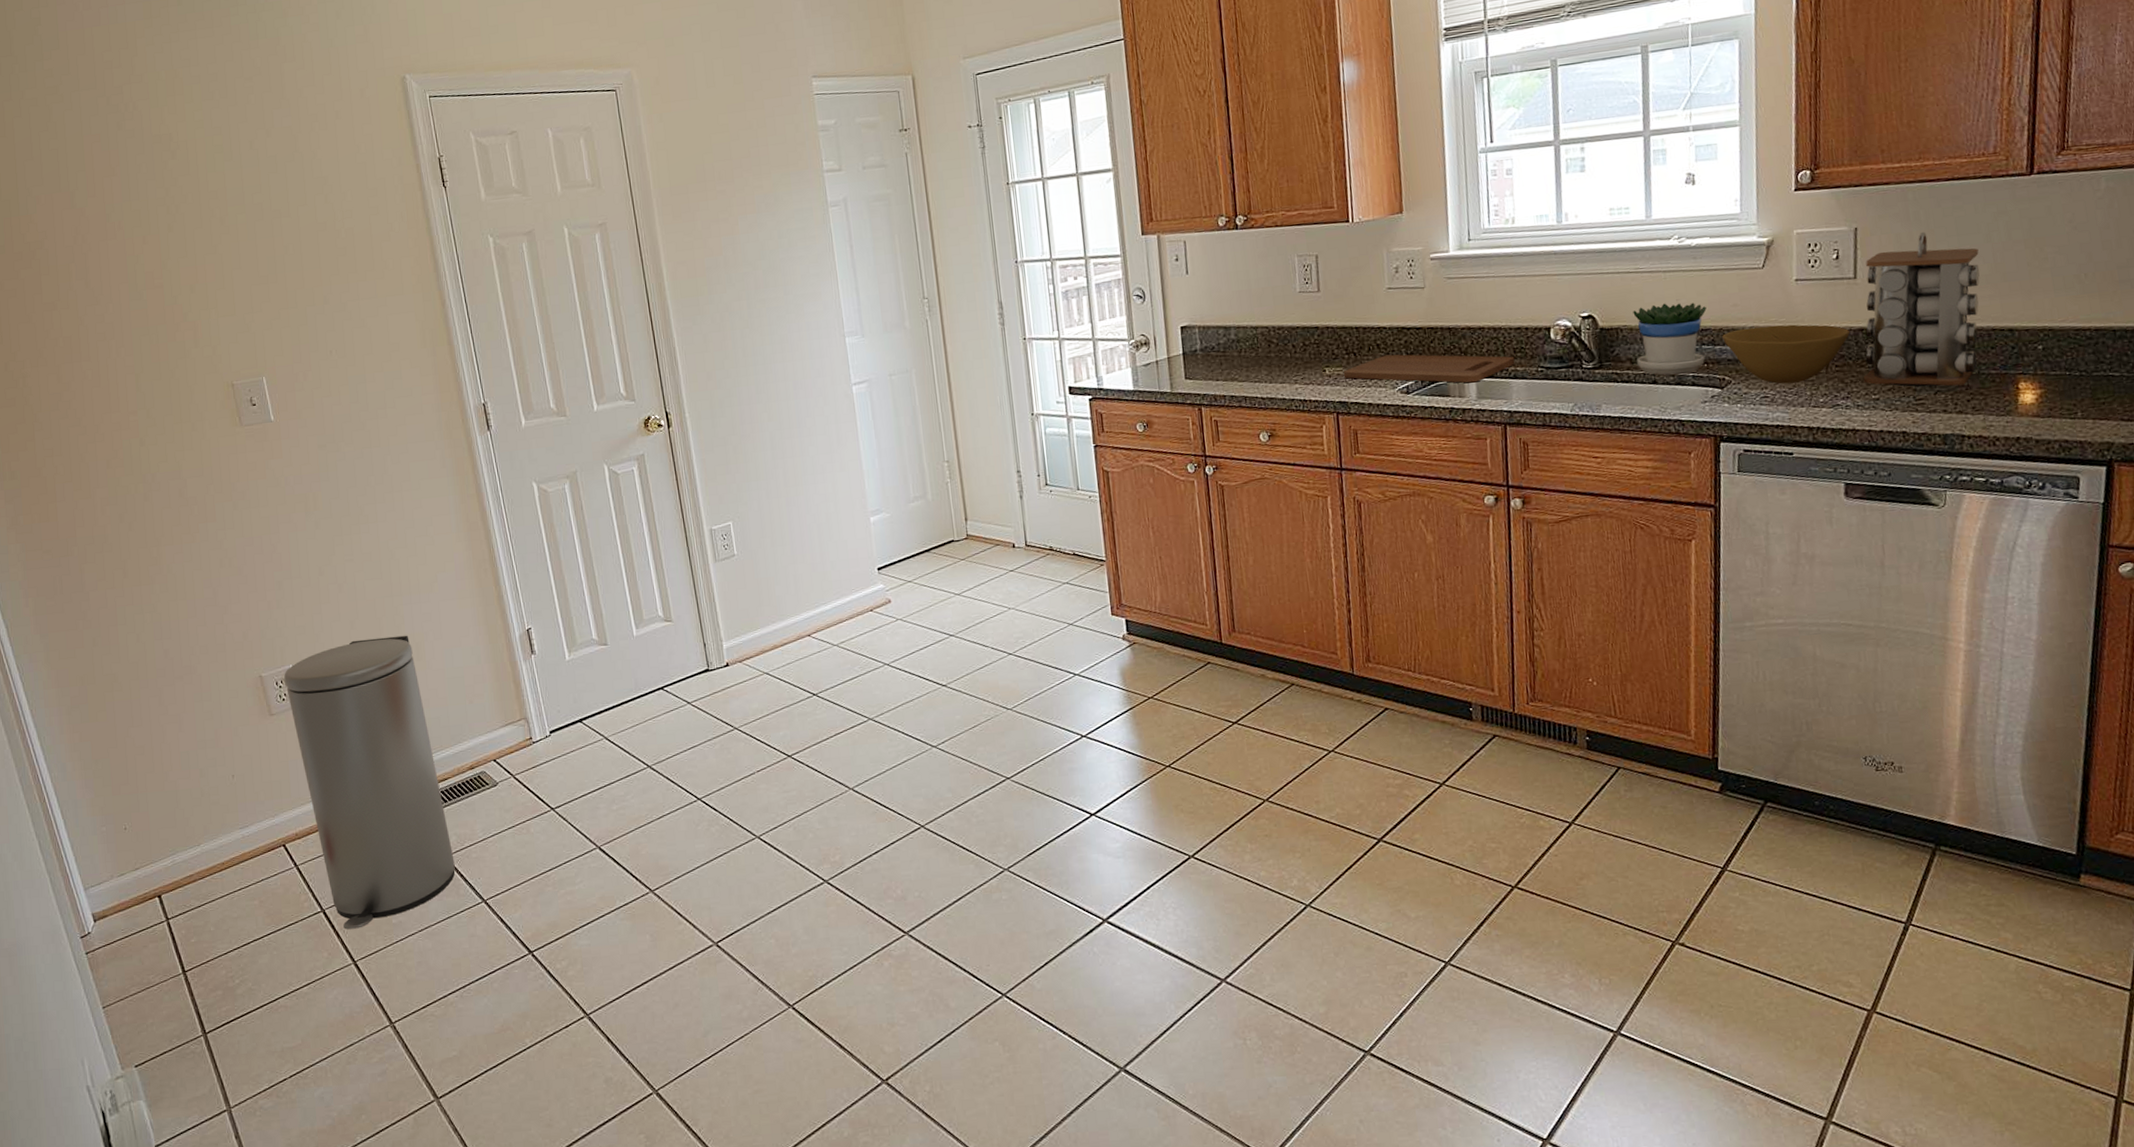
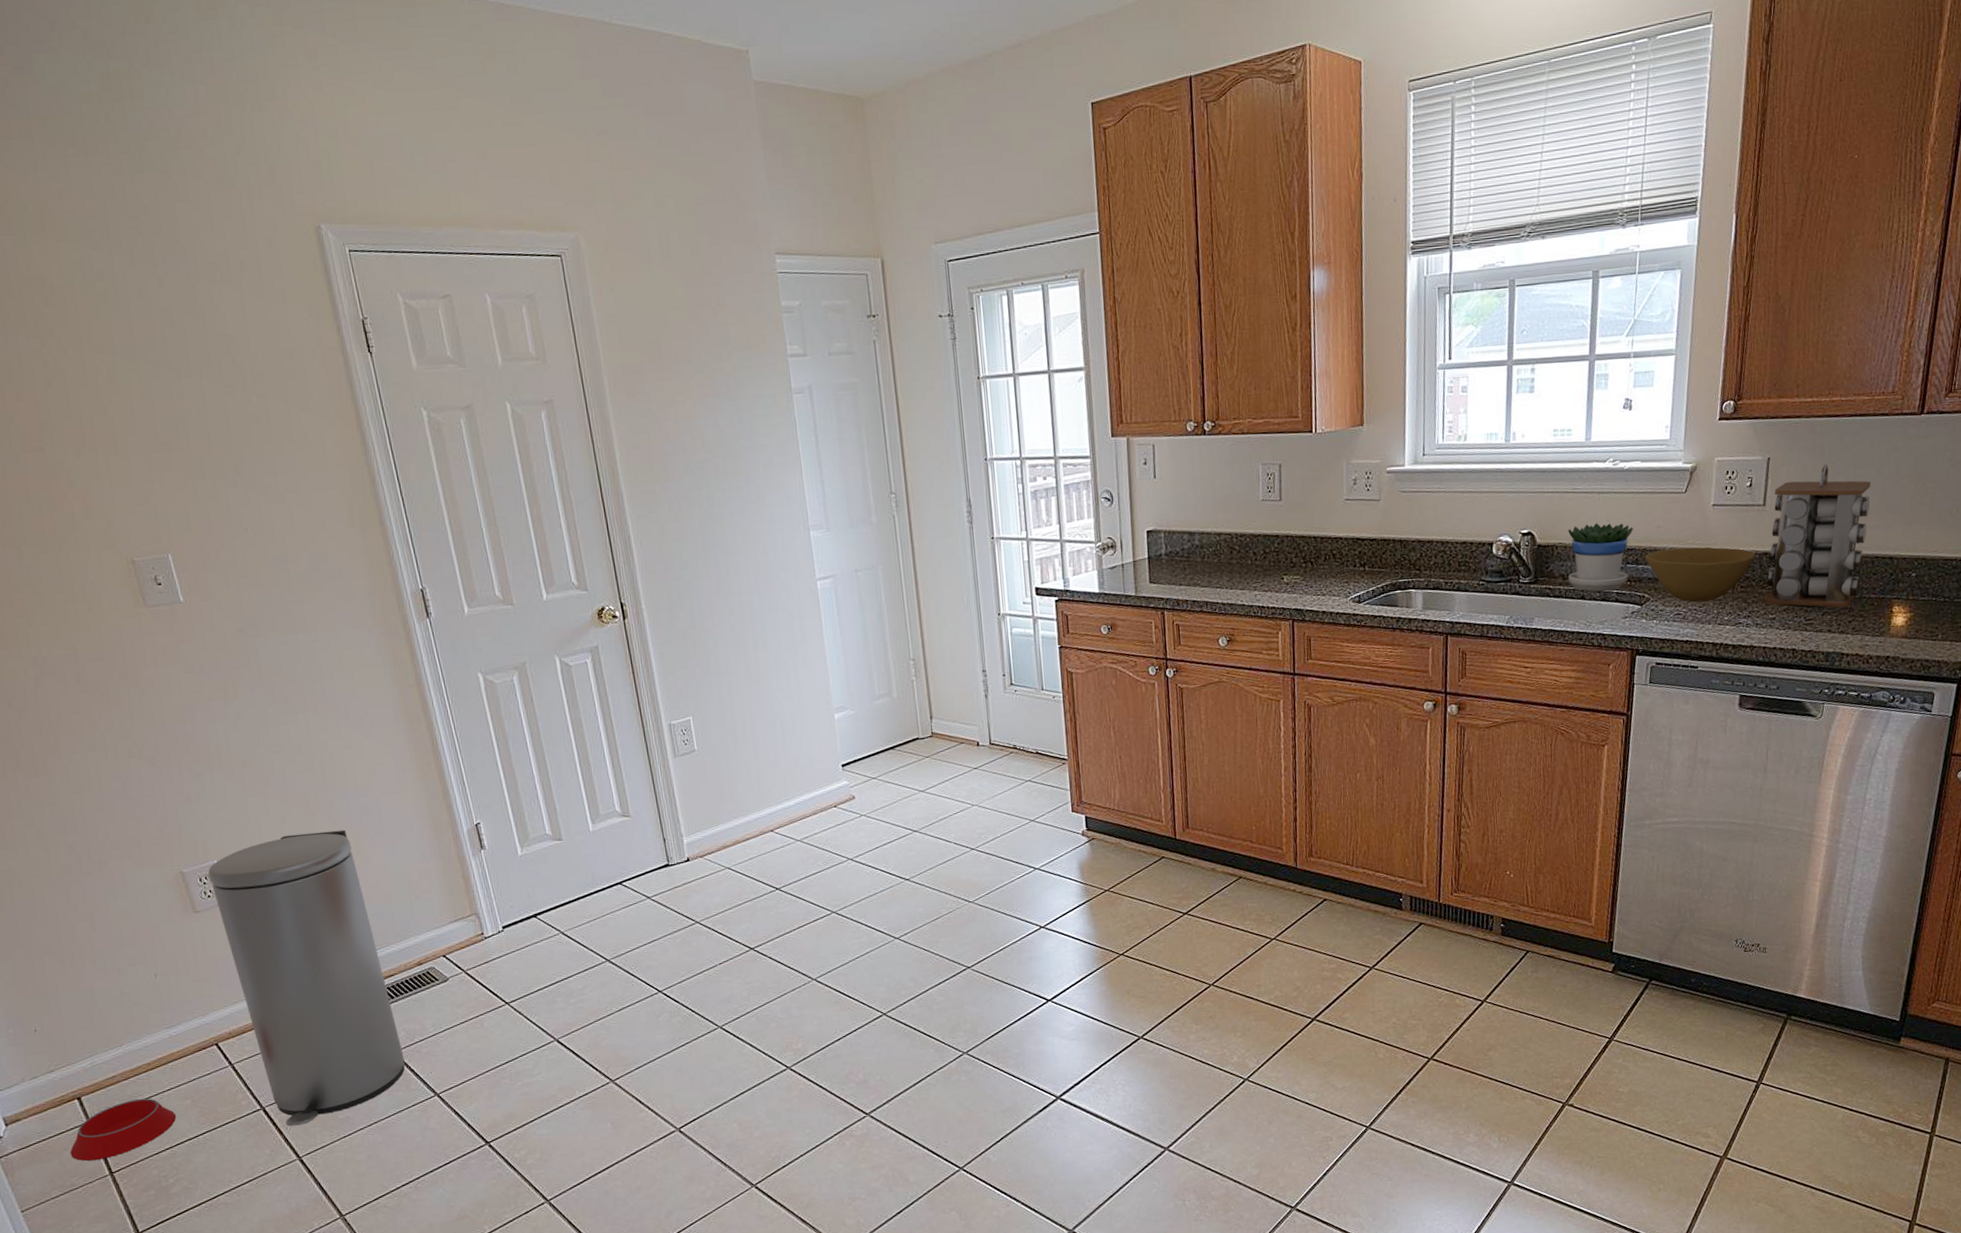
pet bowl: none [149,897,245,959] -> present [70,1098,177,1161]
cutting board: present [1343,354,1515,383] -> none [1300,564,1459,594]

